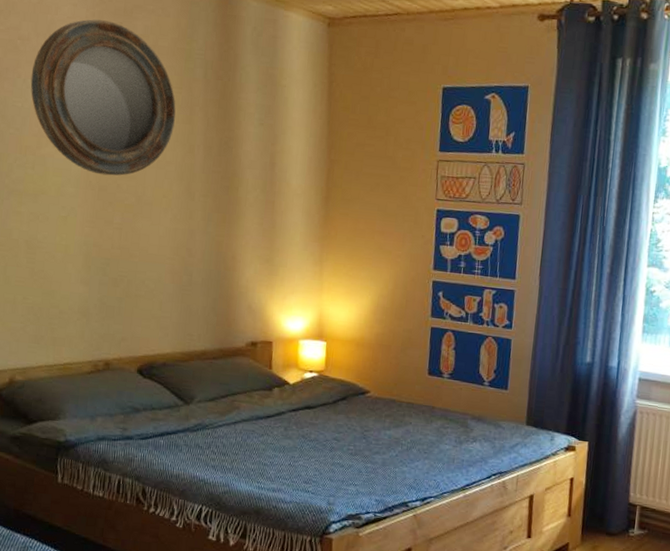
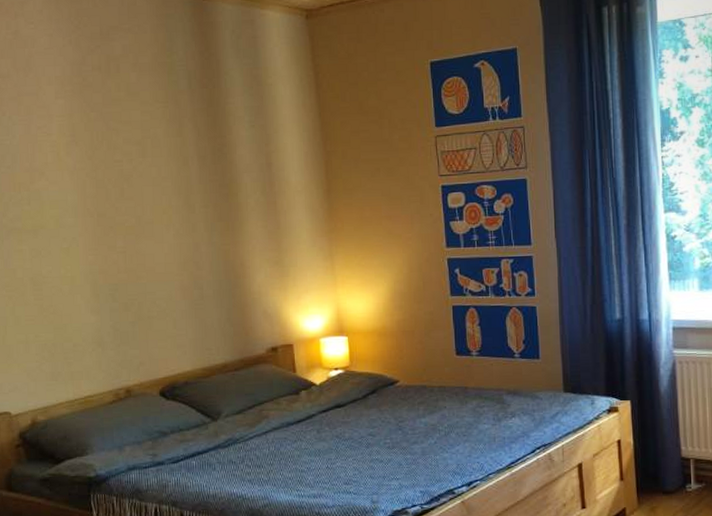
home mirror: present [30,19,176,176] -> none [15,46,165,201]

